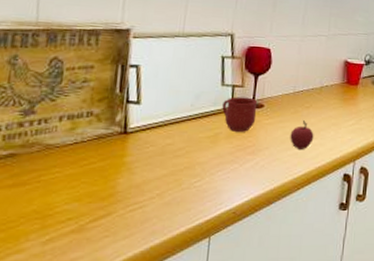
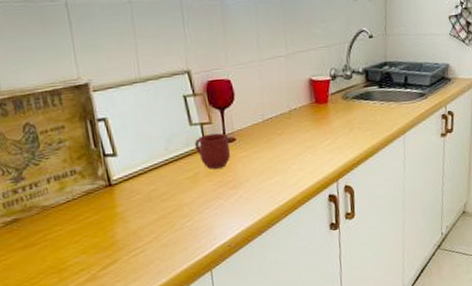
apple: present [290,120,314,149] -> none [267,147,292,177]

